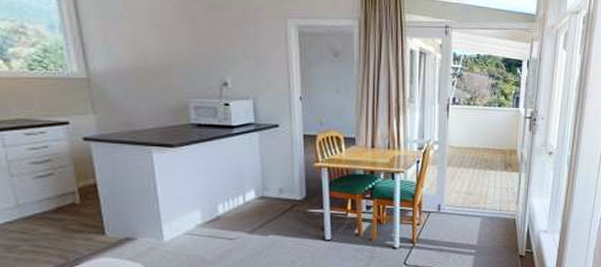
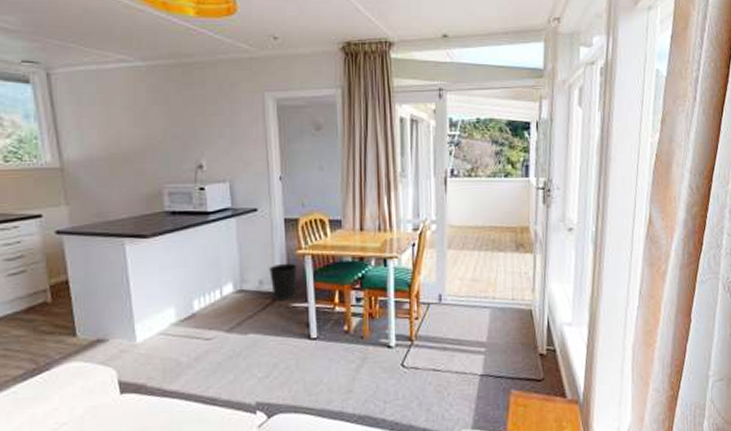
wastebasket: none [289,174,315,207] -> present [269,263,297,301]

